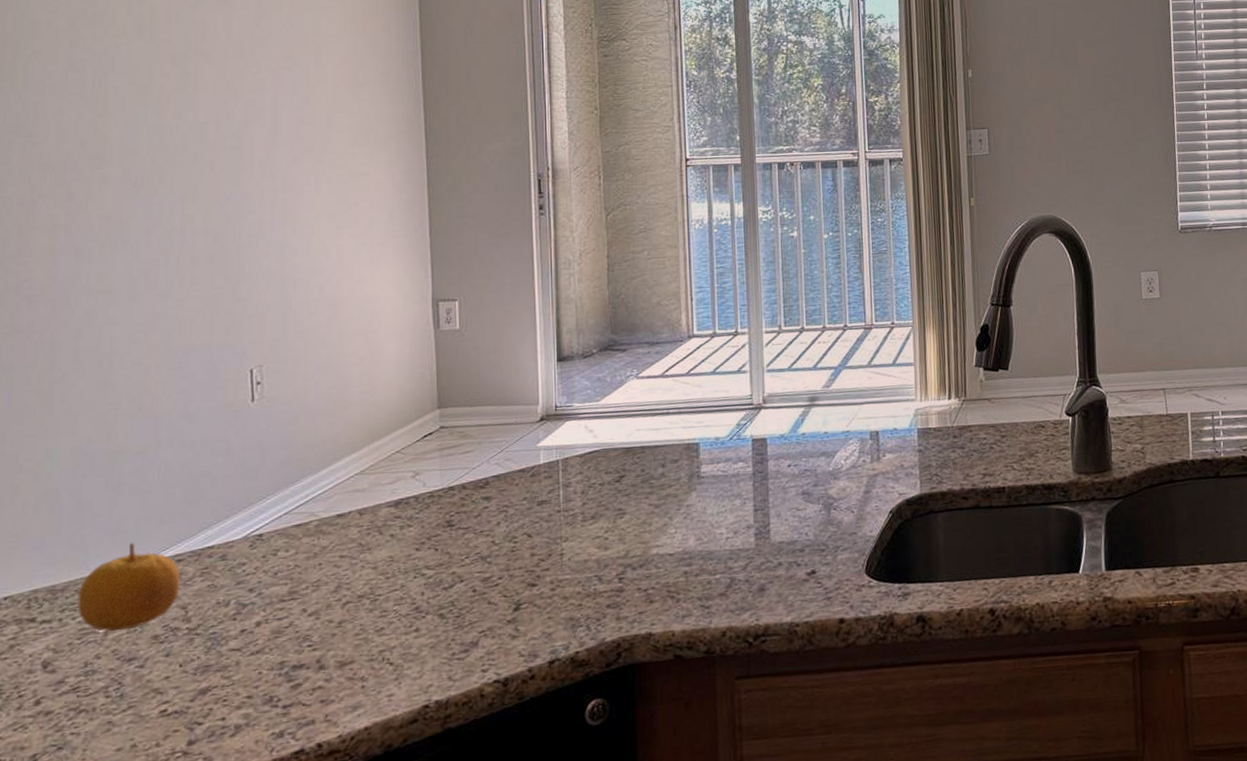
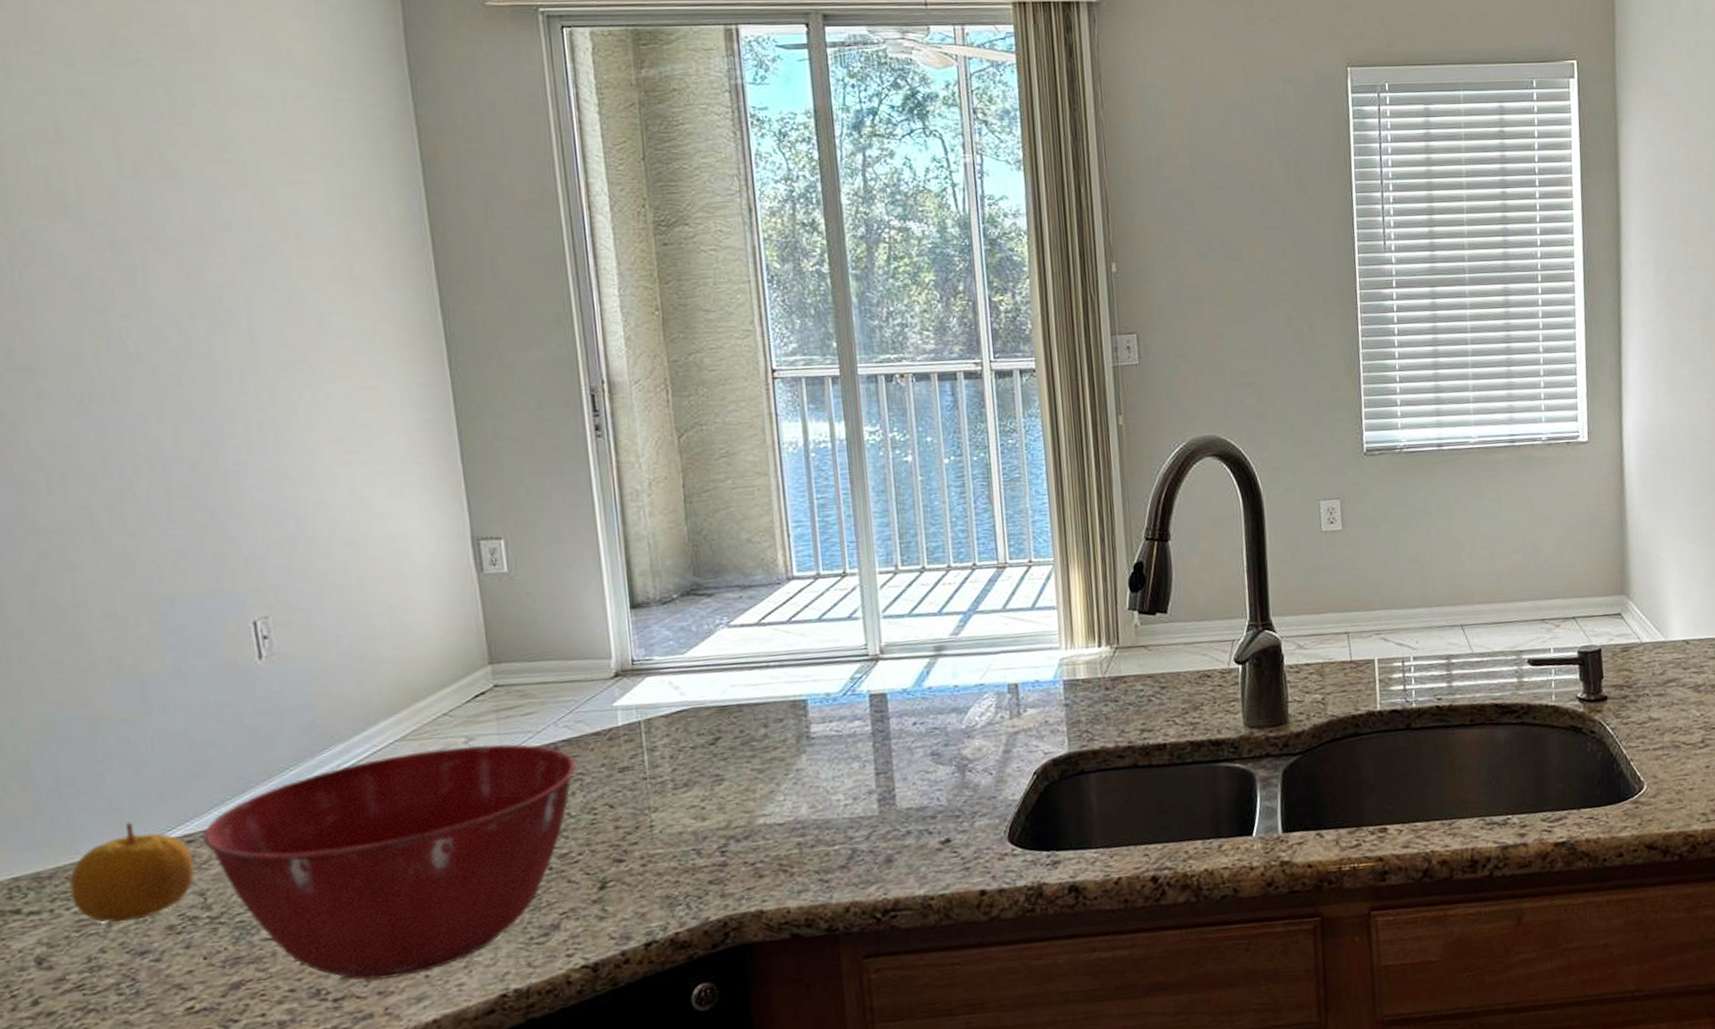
mixing bowl: none [190,478,504,690] -> present [202,744,578,981]

